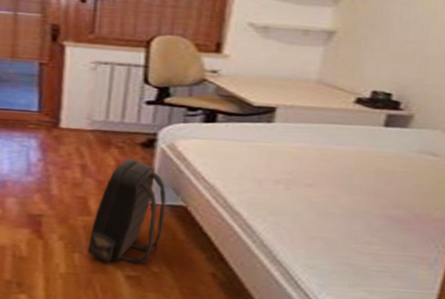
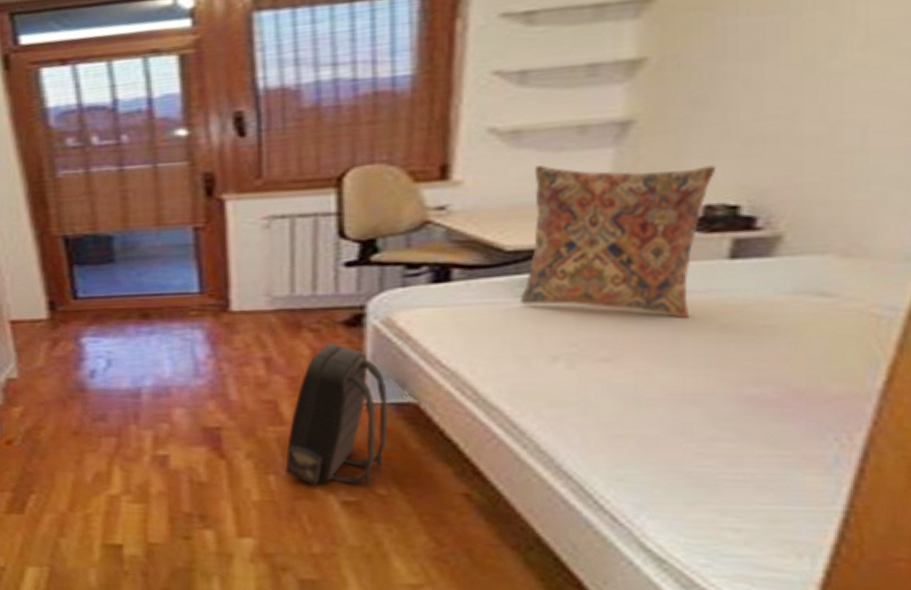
pillow: none [259,52,380,163] -> present [519,165,715,320]

